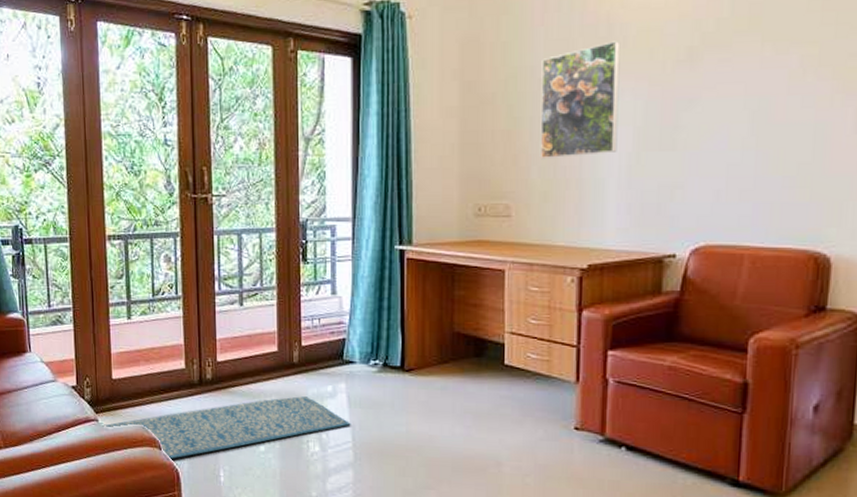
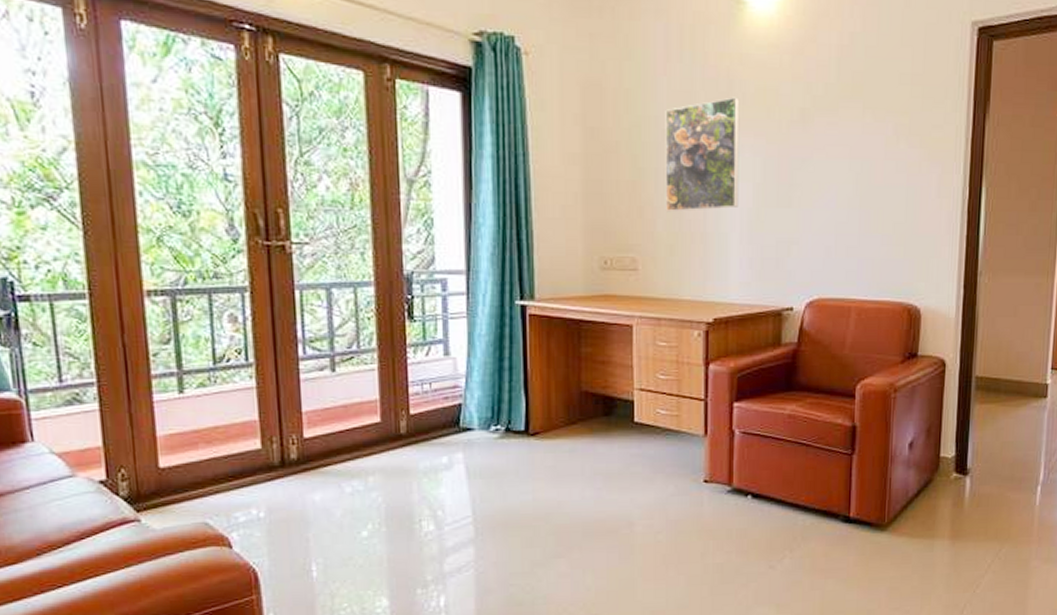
rug: present [104,396,351,460] -> none [149,471,471,559]

